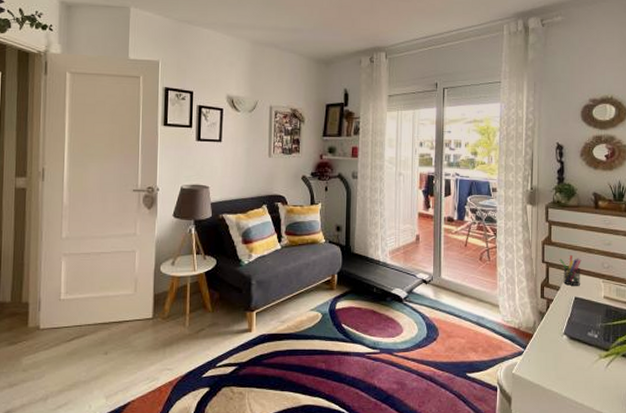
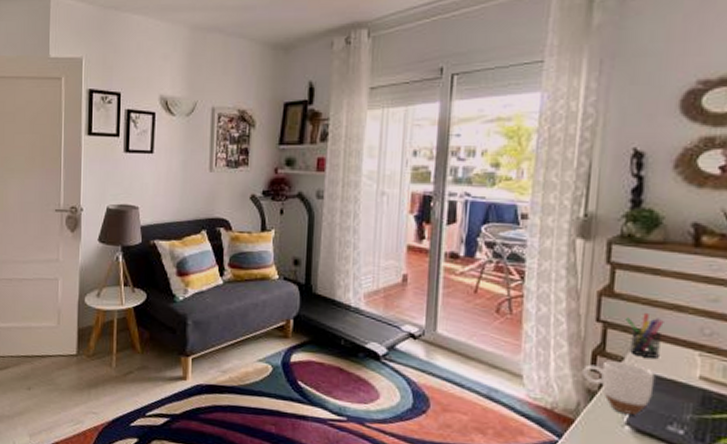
mug: none [536,290,579,327] -> present [582,361,655,415]

